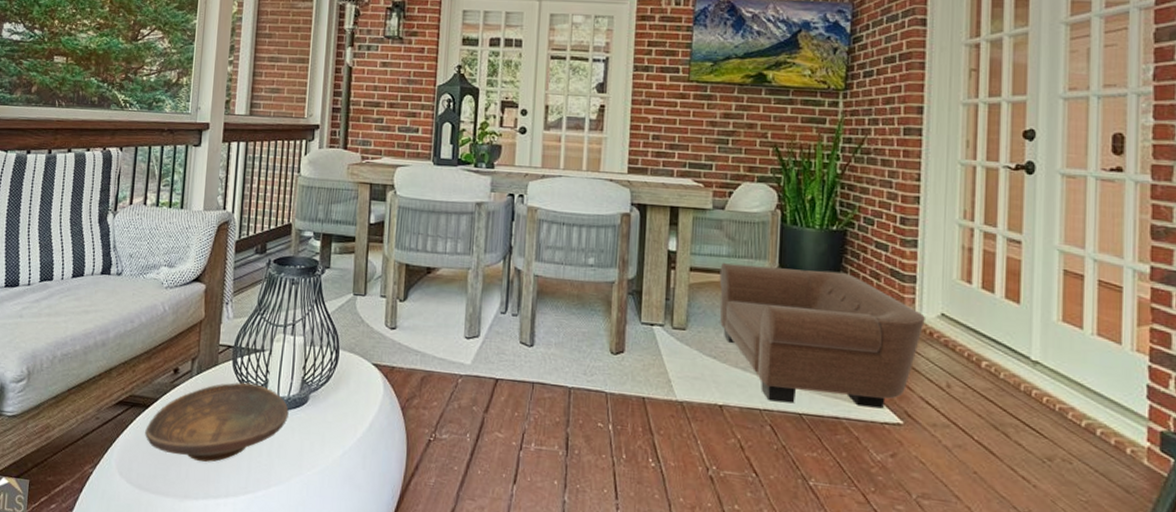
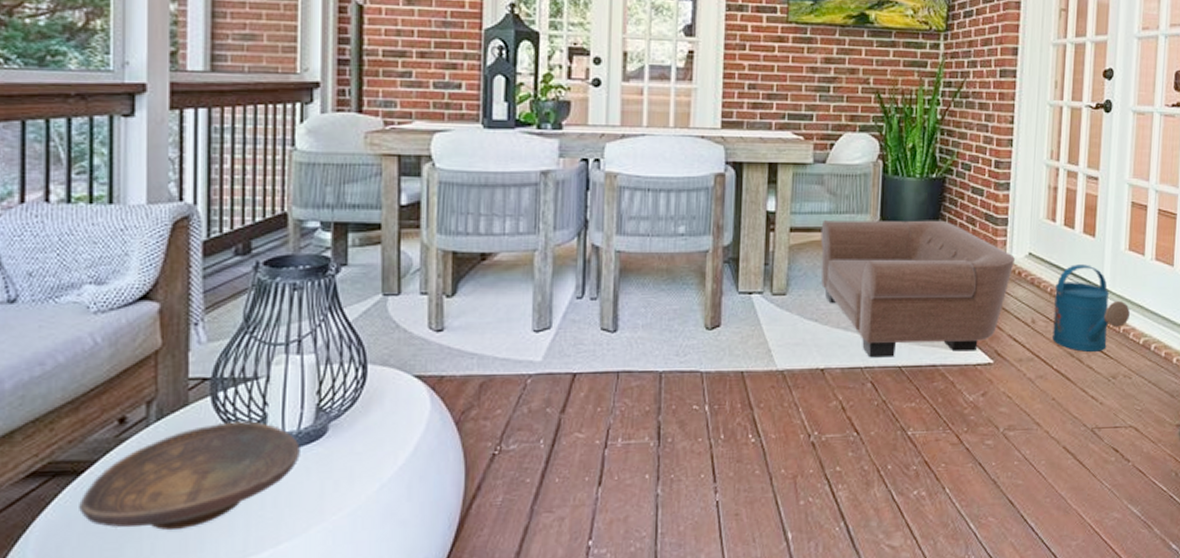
watering can: none [972,330,1068,428] -> present [1052,264,1131,352]

